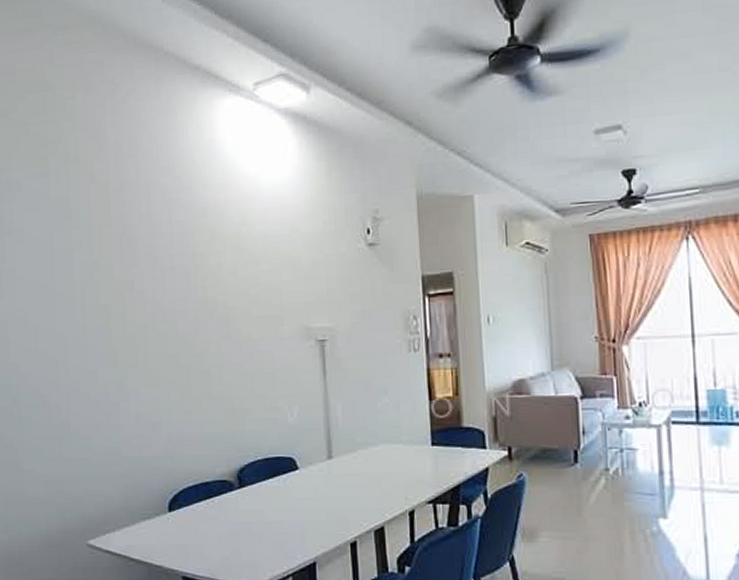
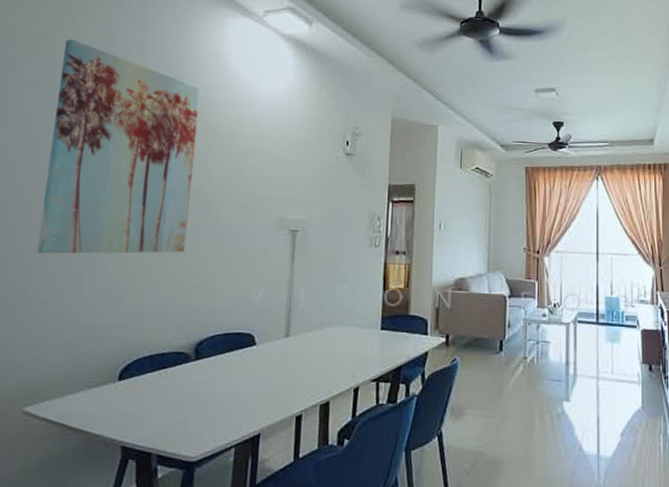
wall art: none [57,152,211,387] -> present [36,39,201,254]

